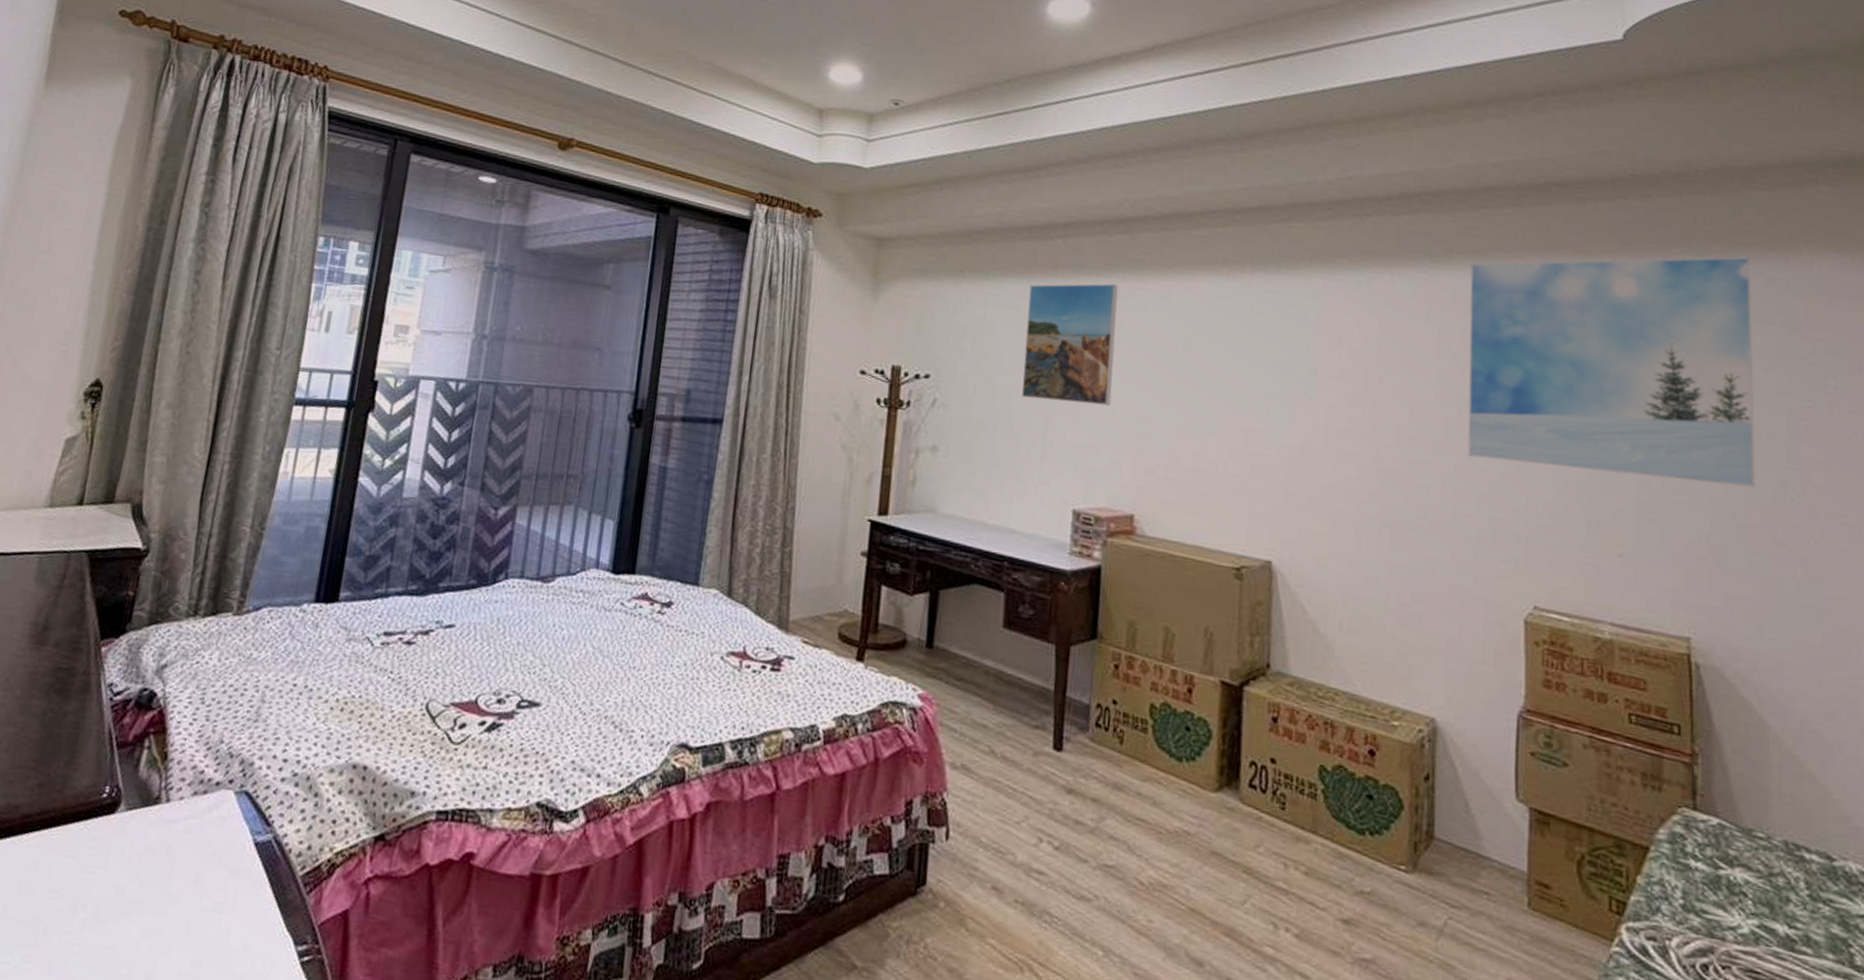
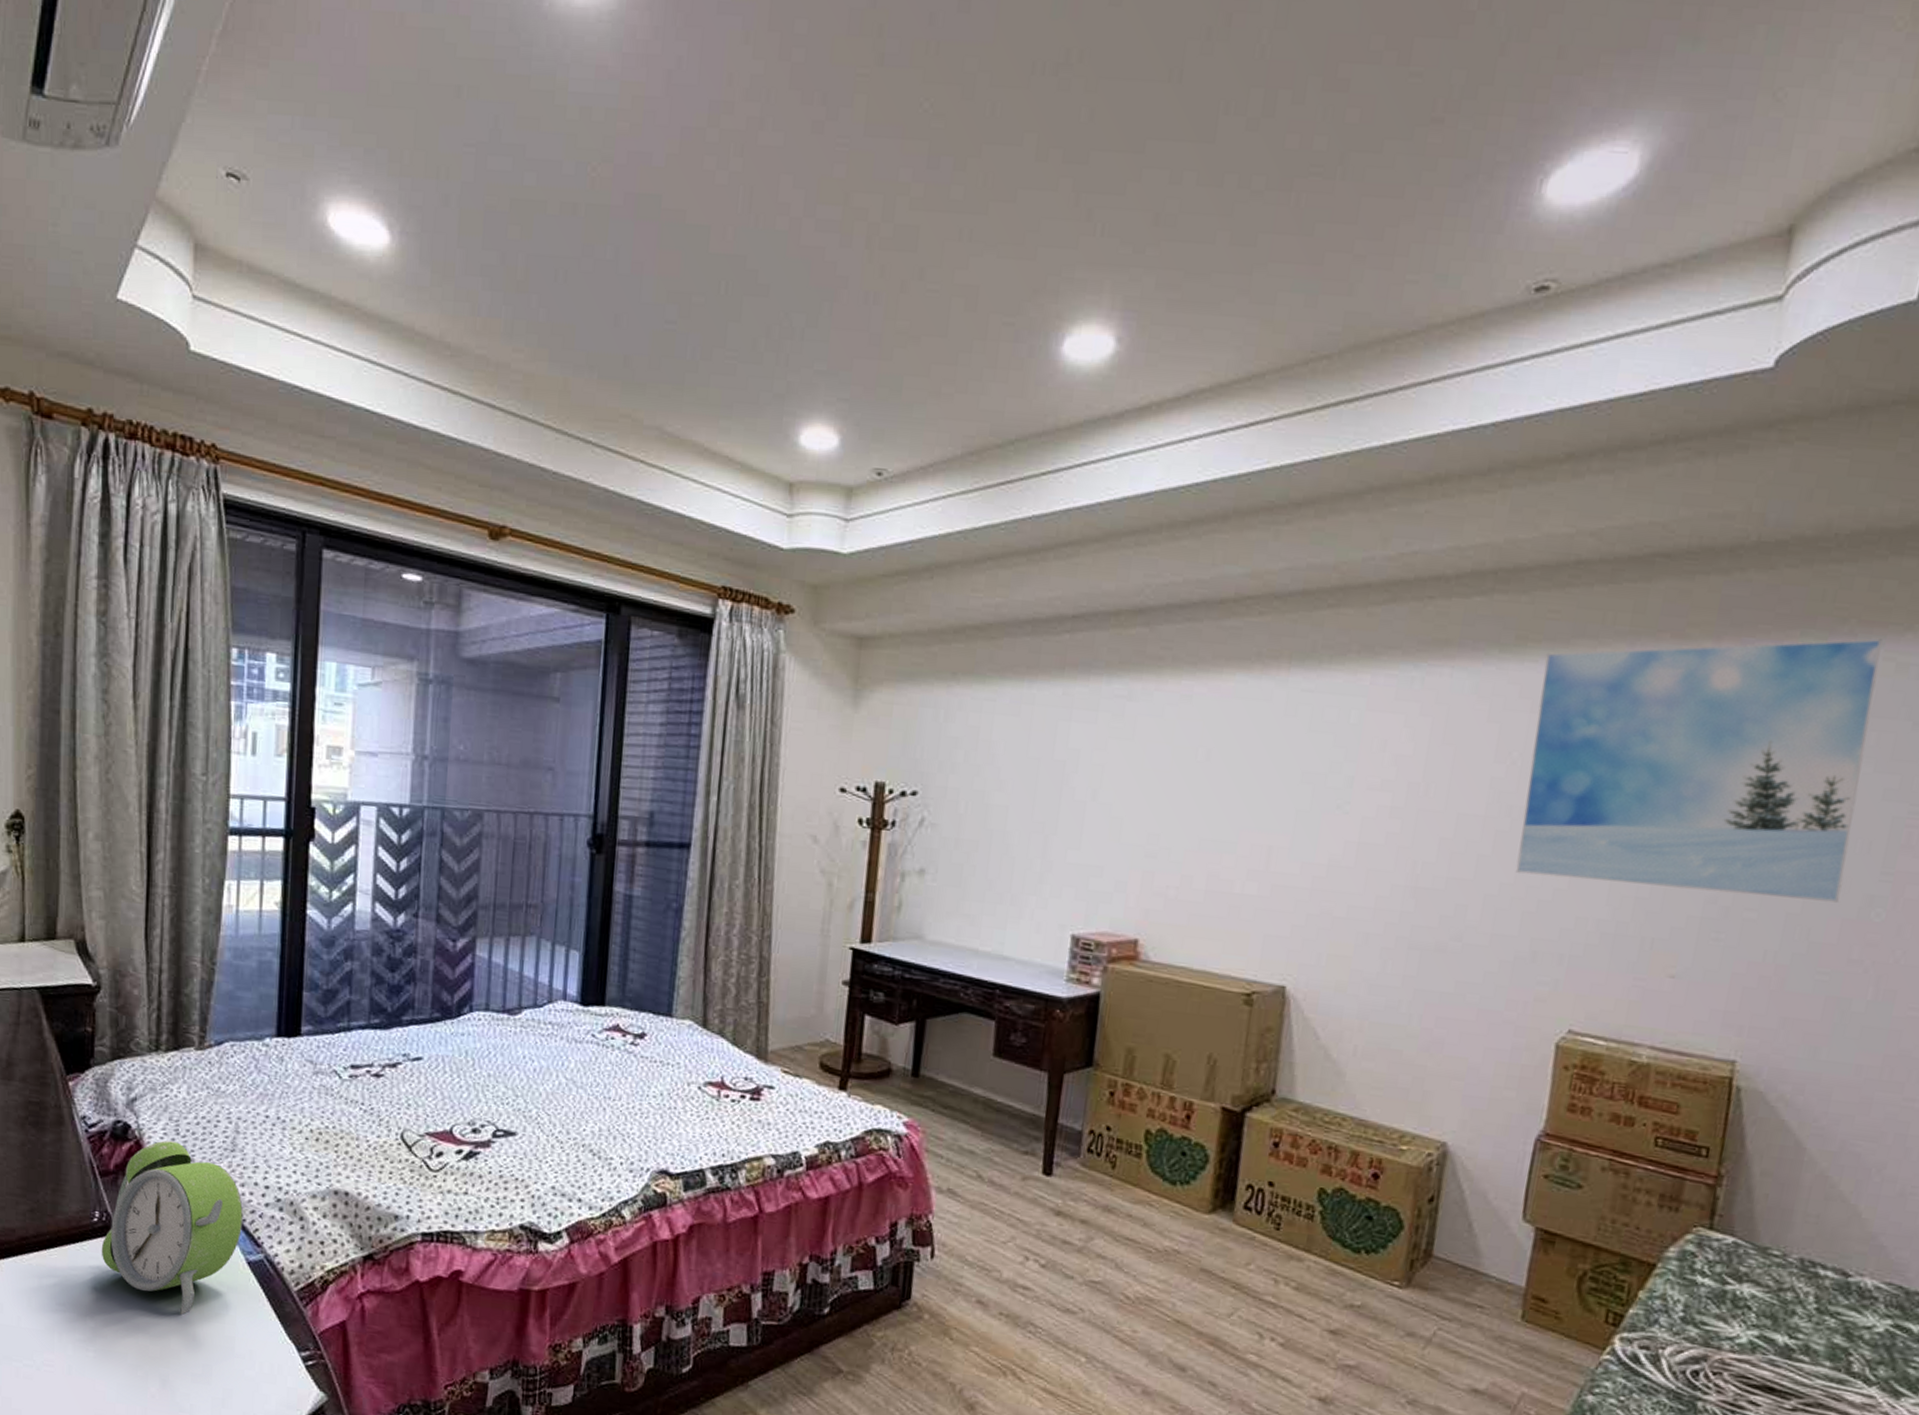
alarm clock: none [104,709,258,903] -> present [101,1140,243,1315]
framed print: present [1022,283,1118,406] -> none [1019,684,1133,823]

